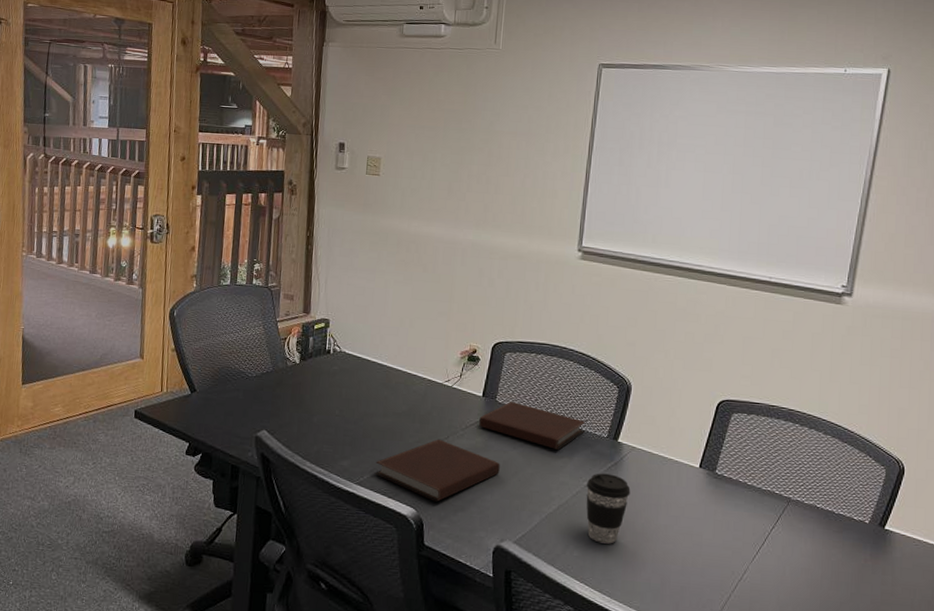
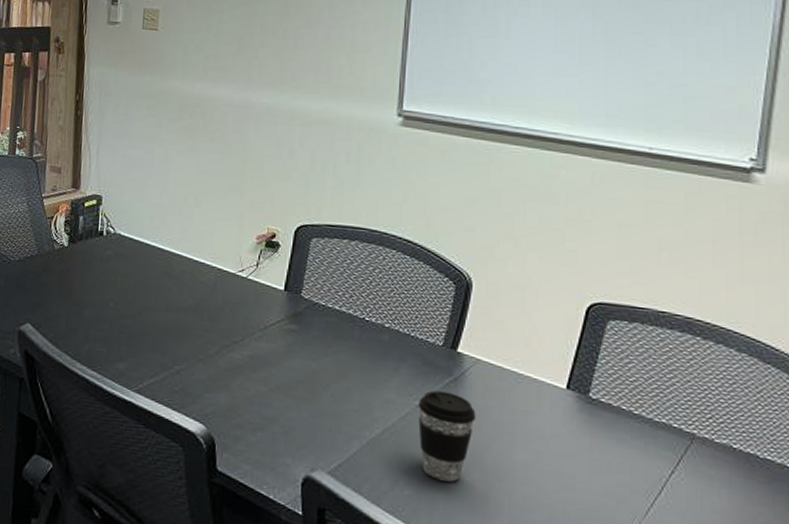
notebook: present [374,439,500,502] -> none [156,340,308,418]
notebook: present [479,401,586,450] -> none [281,297,415,359]

